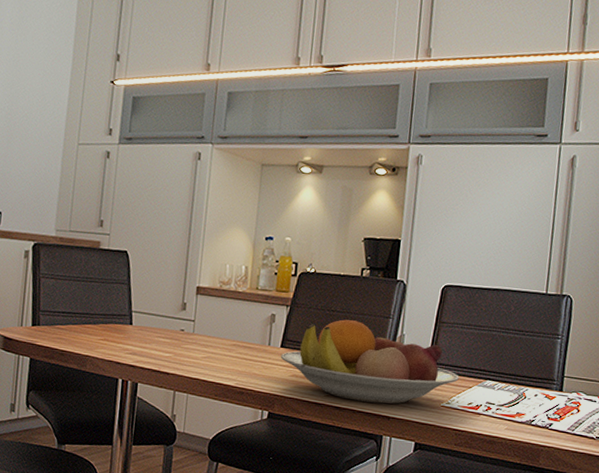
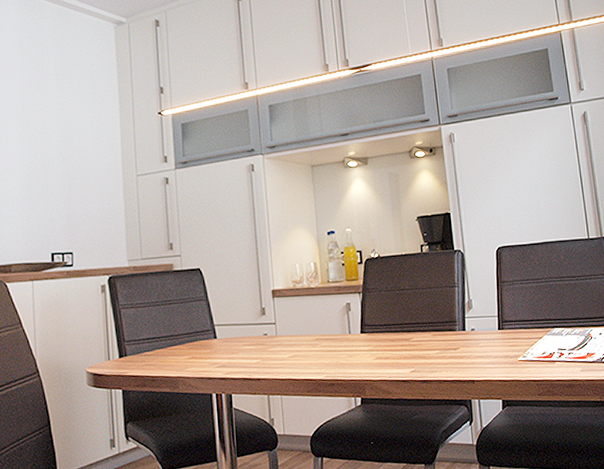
fruit bowl: present [280,319,459,404] -> none [362,295,529,371]

